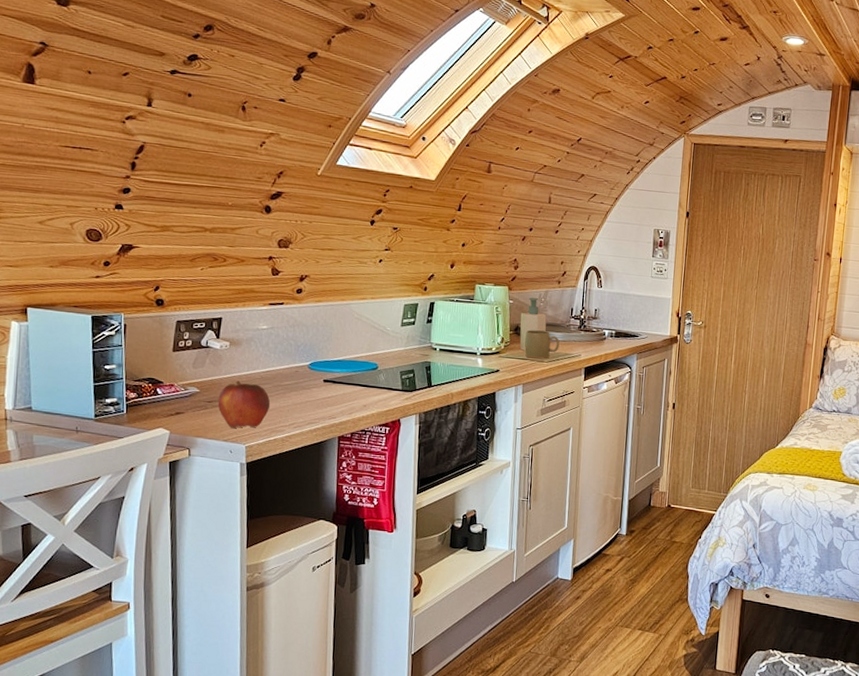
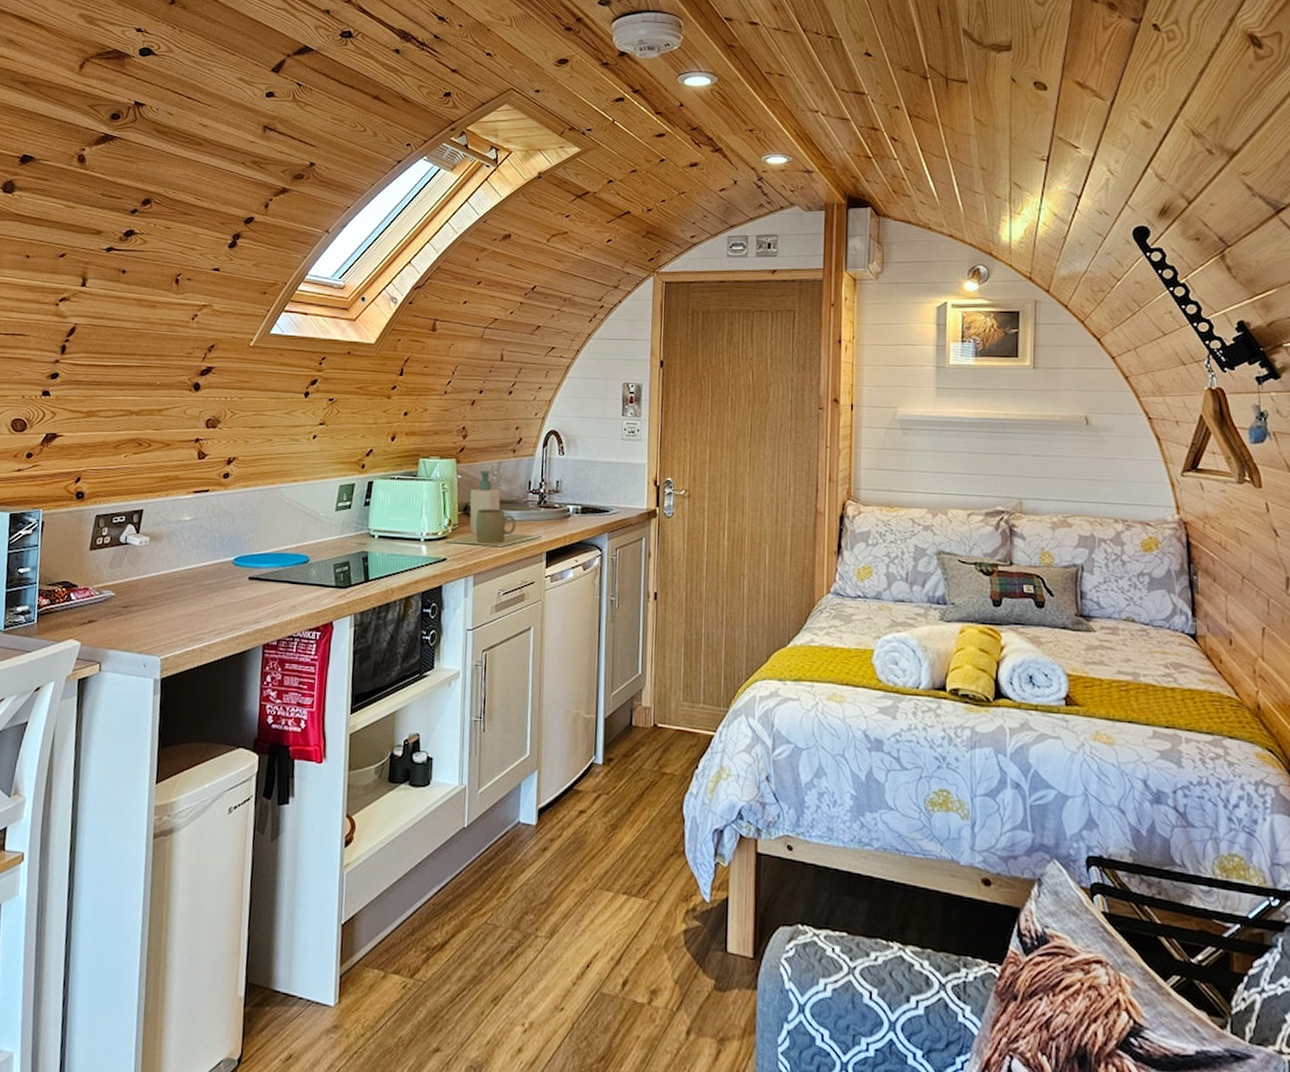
fruit: present [218,381,271,428] -> none [133,581,190,637]

